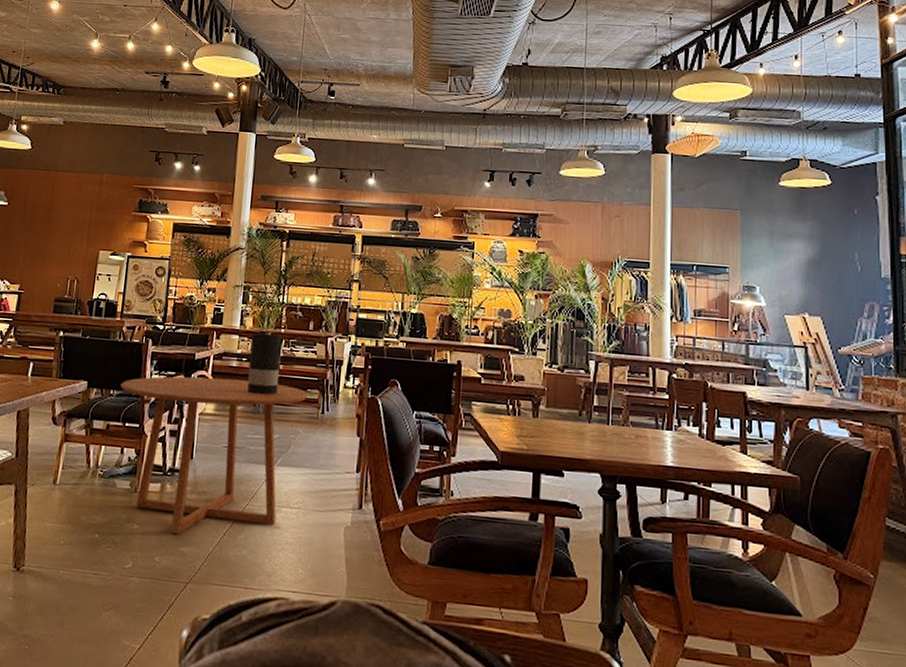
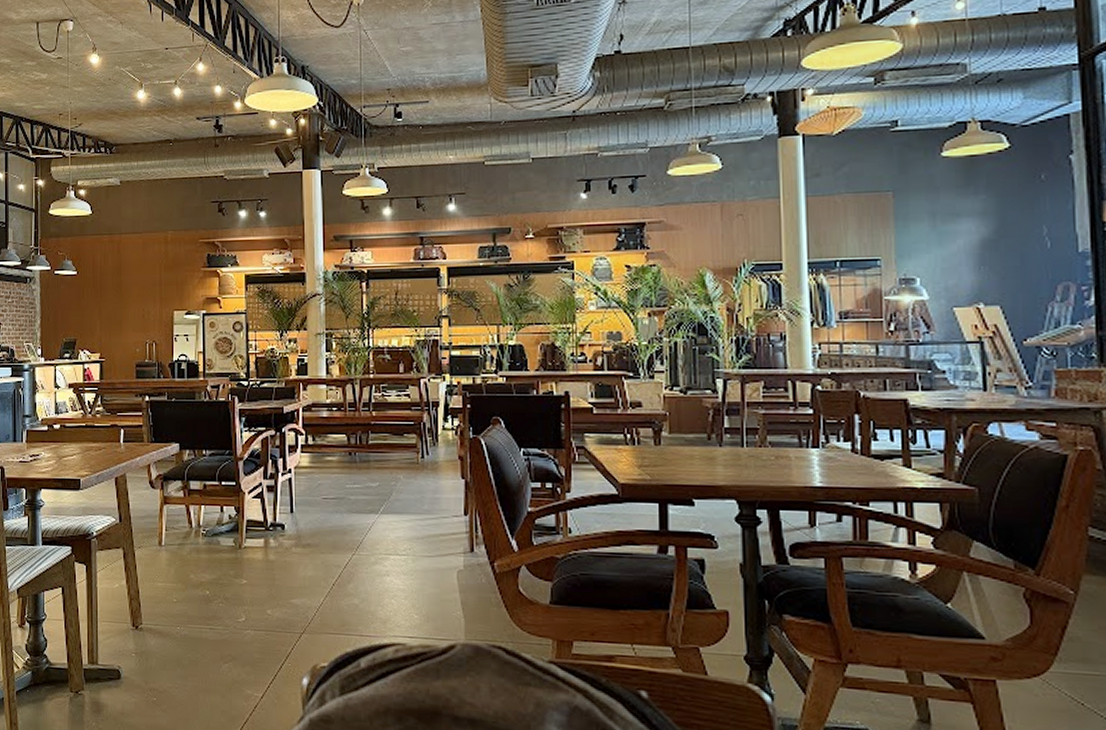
dining table: present [120,376,308,535] -> none [212,430,405,587]
vase: present [247,333,282,395] -> none [339,380,372,444]

